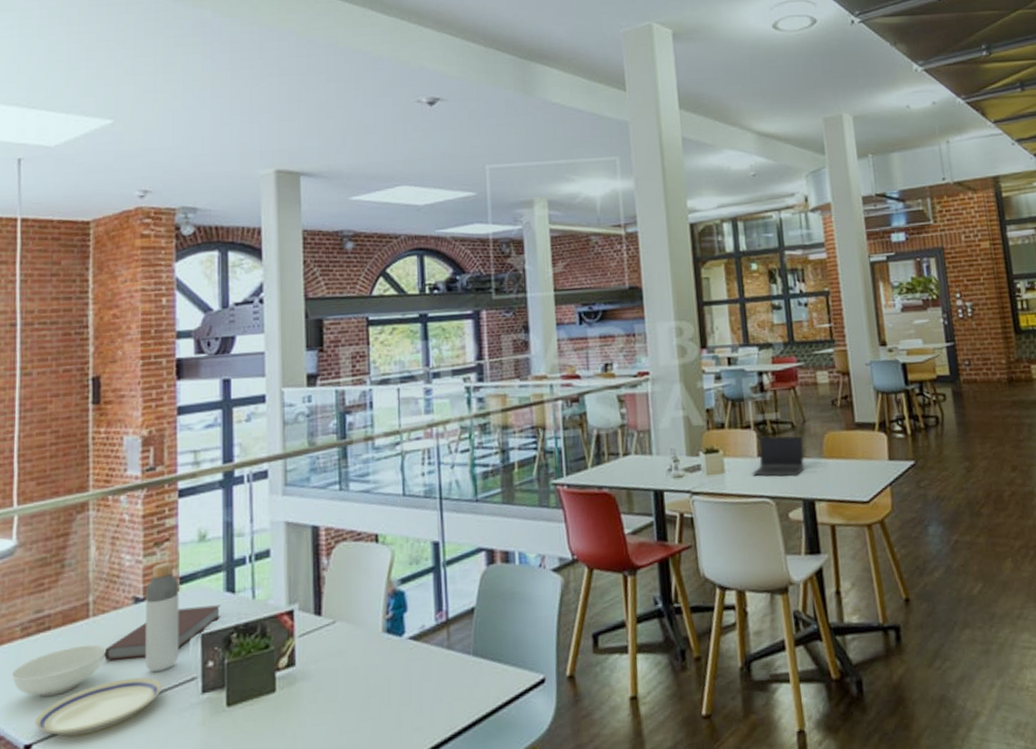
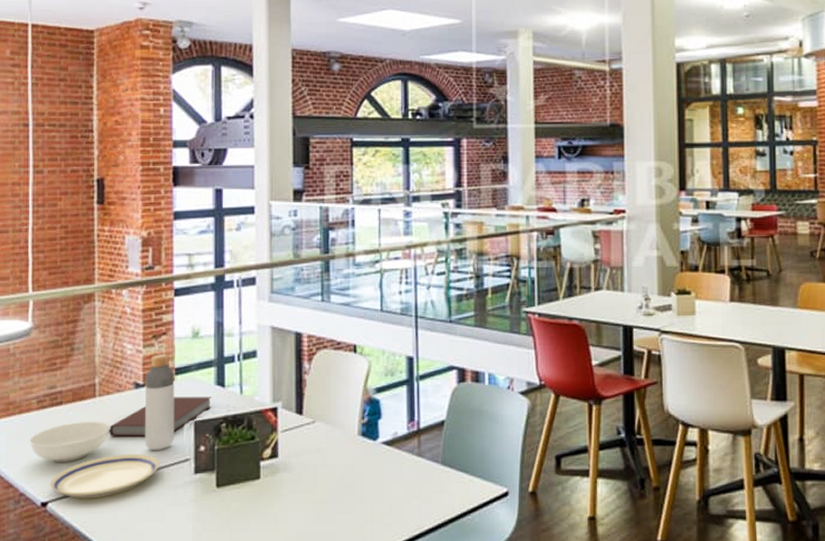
laptop computer: present [752,435,805,477] -> none [723,282,778,324]

